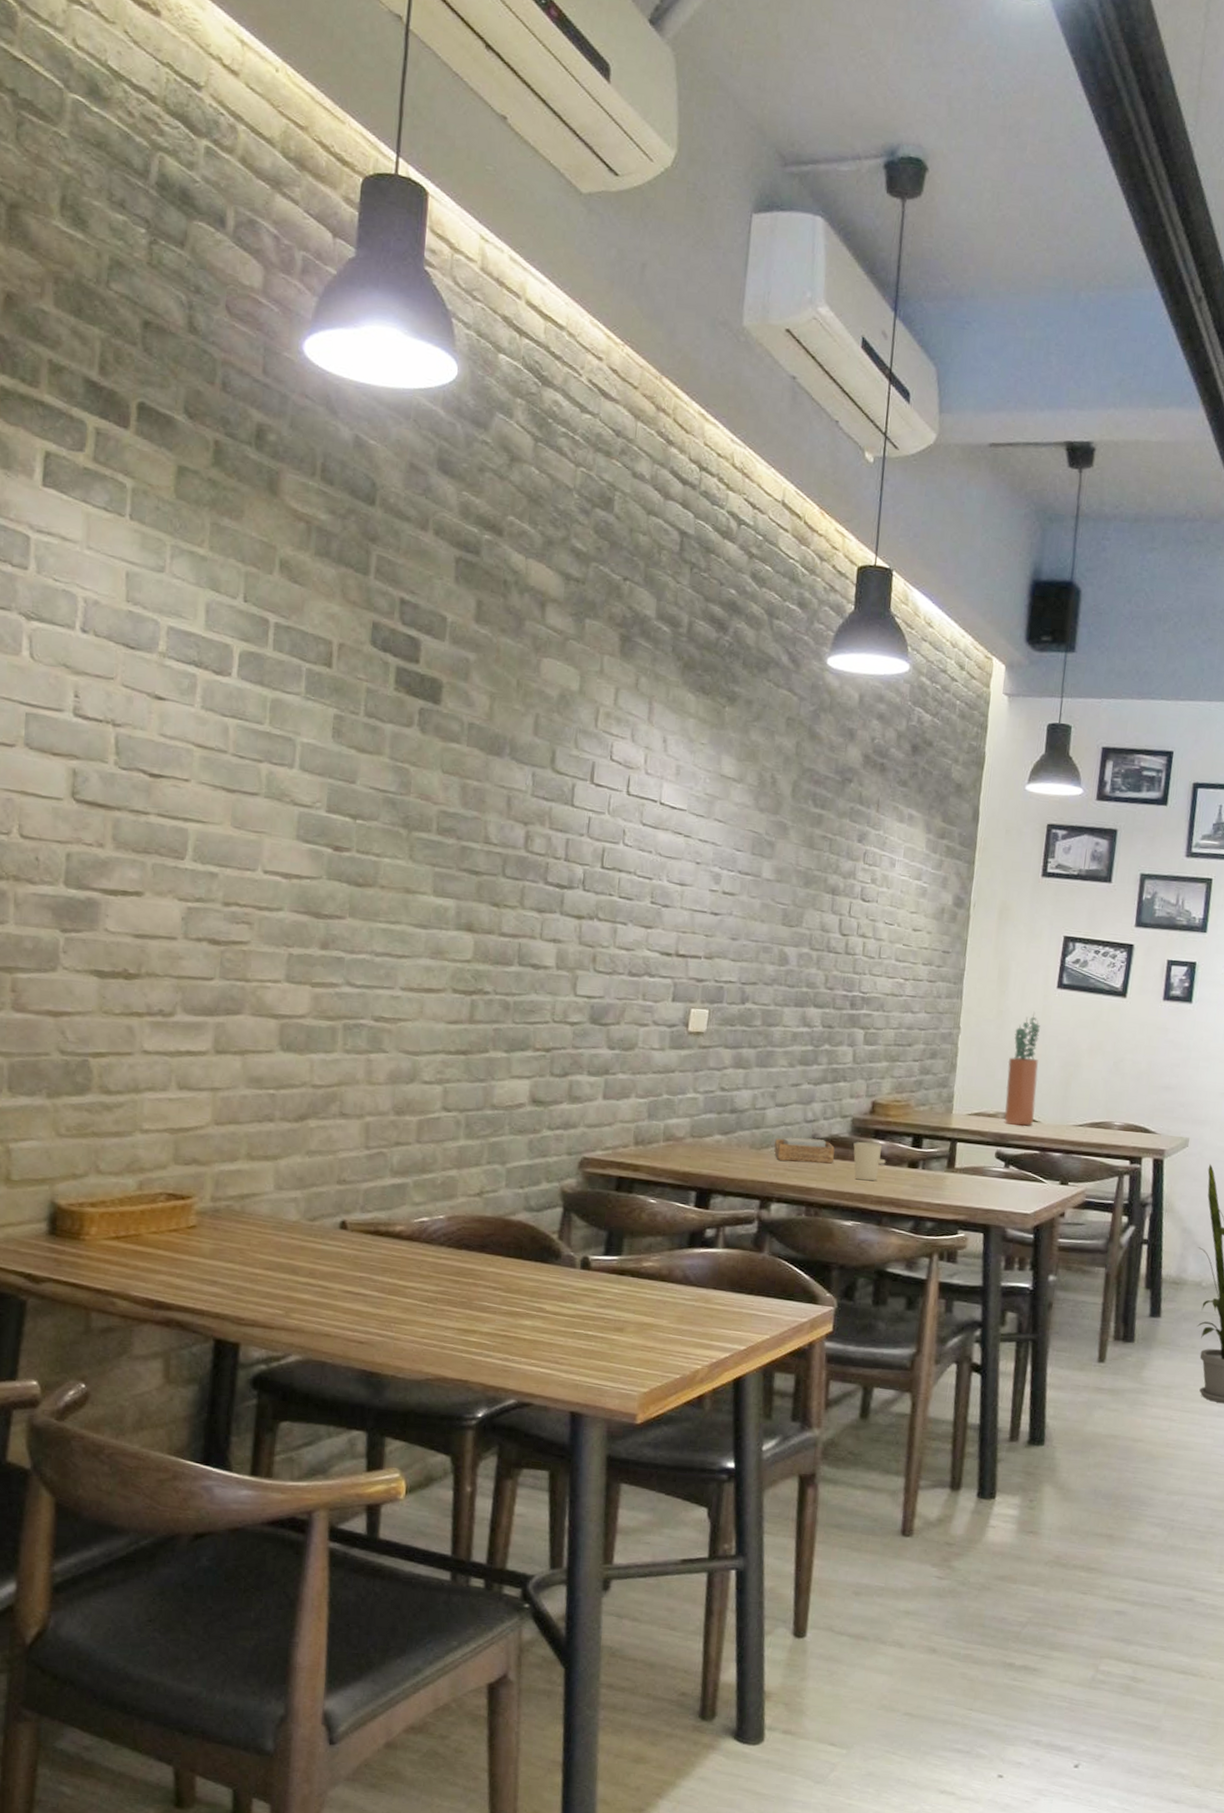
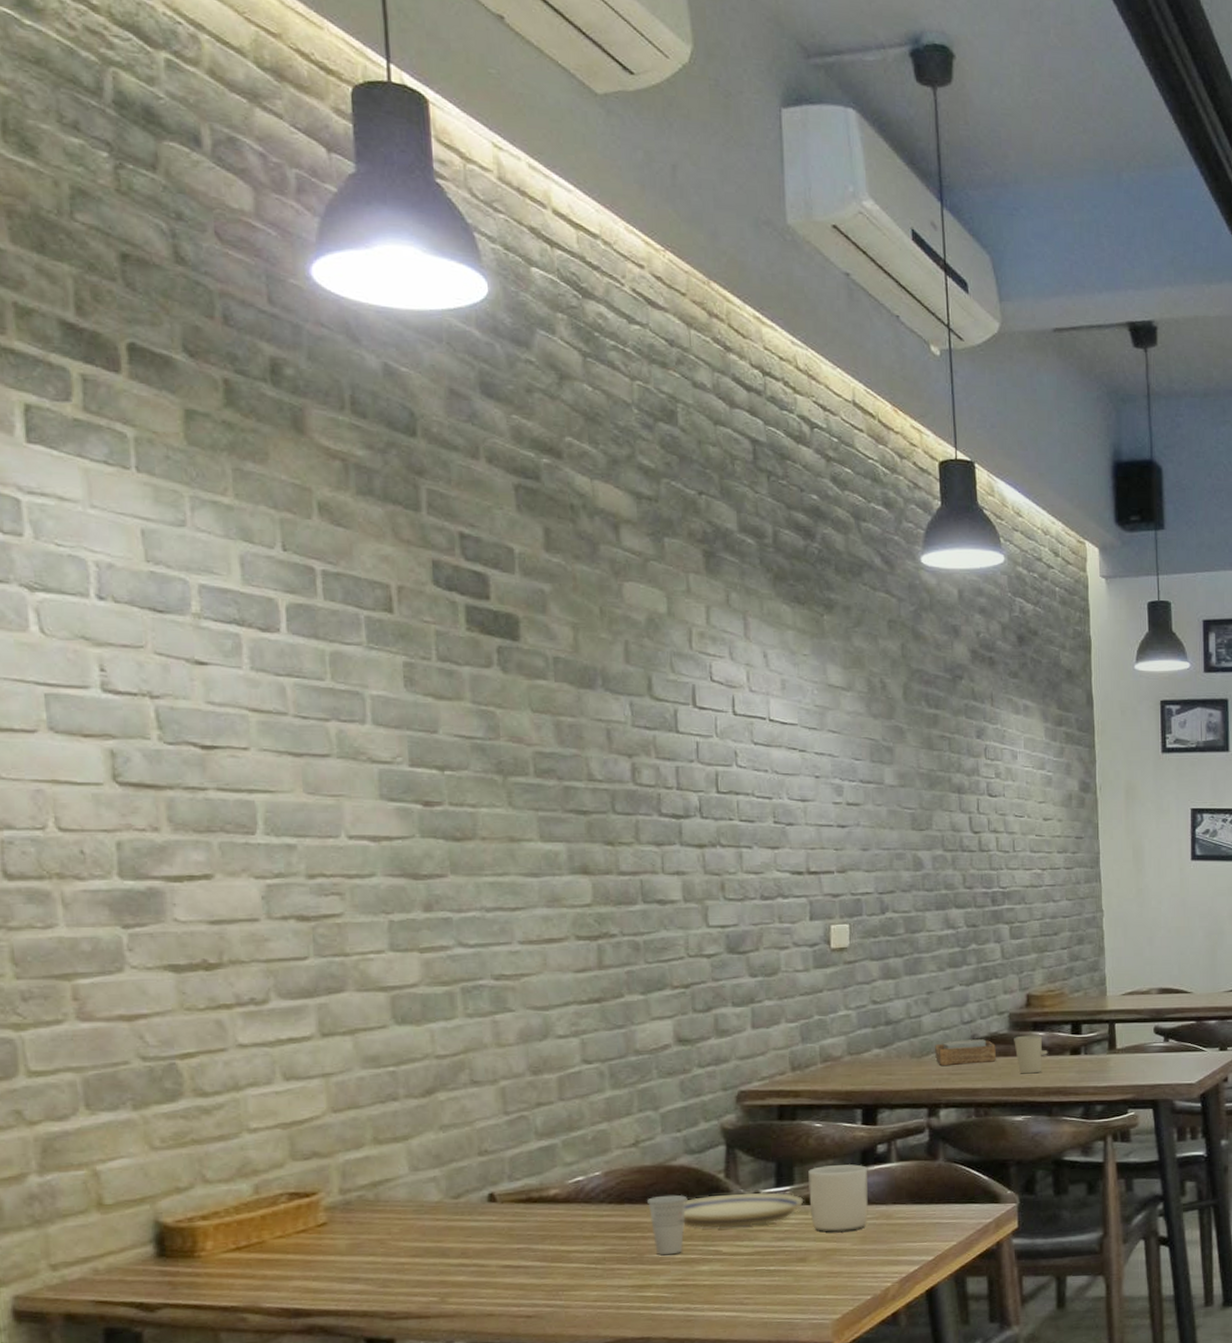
cup: none [482,1247,521,1305] -> present [646,1194,688,1255]
plate: none [513,1254,629,1289] -> present [683,1192,804,1228]
mug: none [633,1241,694,1309] -> present [808,1164,869,1232]
vase: present [1004,1012,1040,1127] -> none [1153,886,1187,1000]

